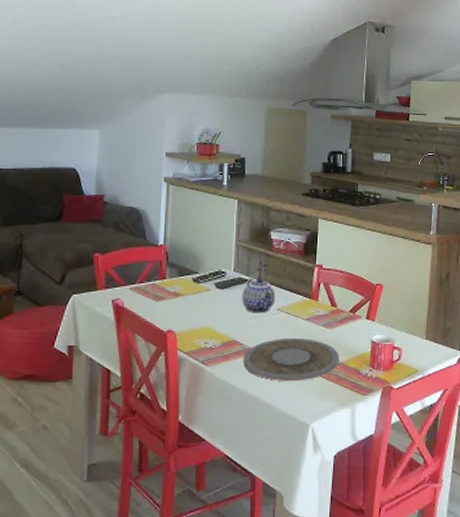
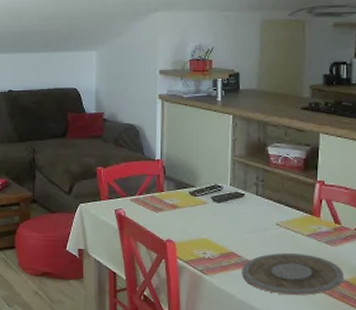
teapot: present [242,278,276,314] -> none [239,192,274,228]

